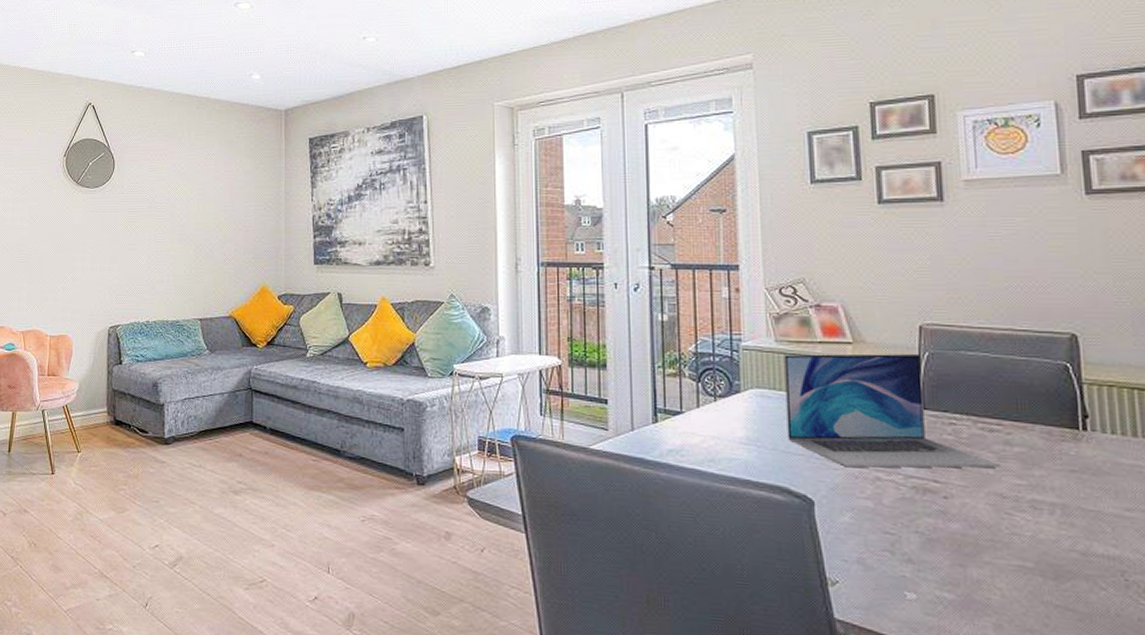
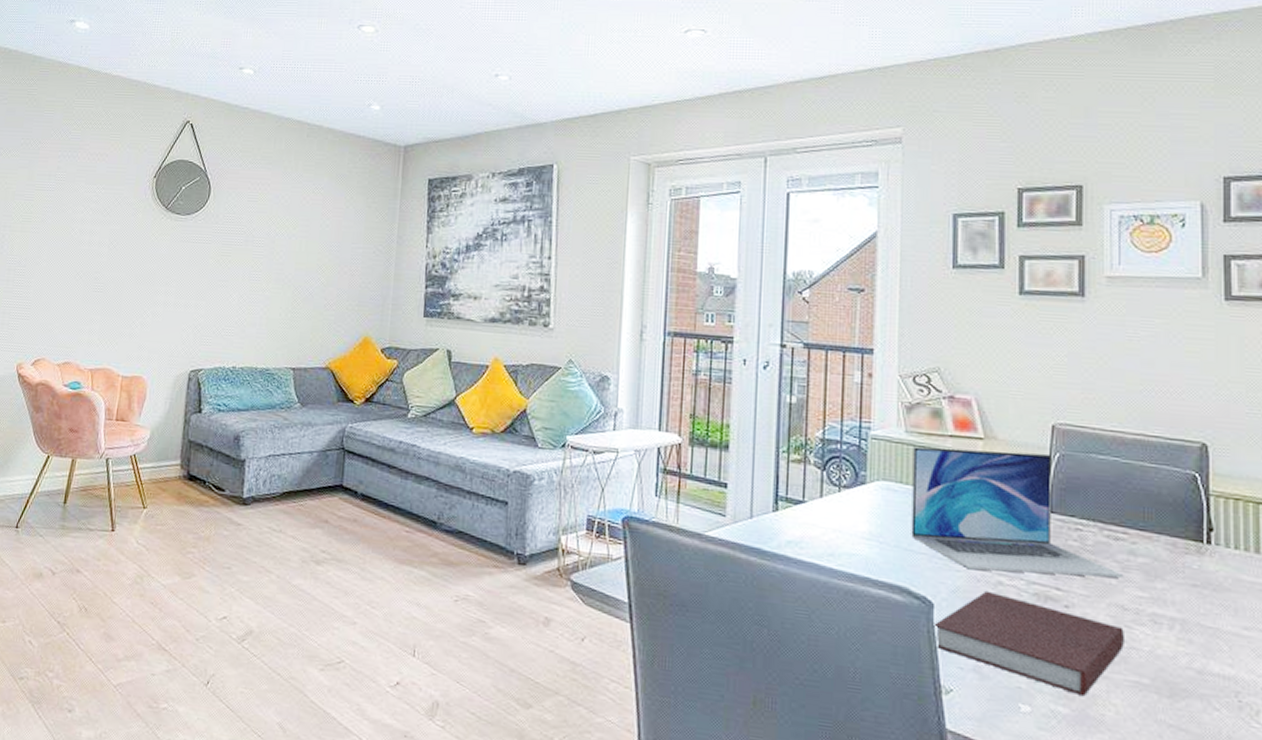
notebook: none [815,486,1005,583] -> present [933,590,1124,697]

